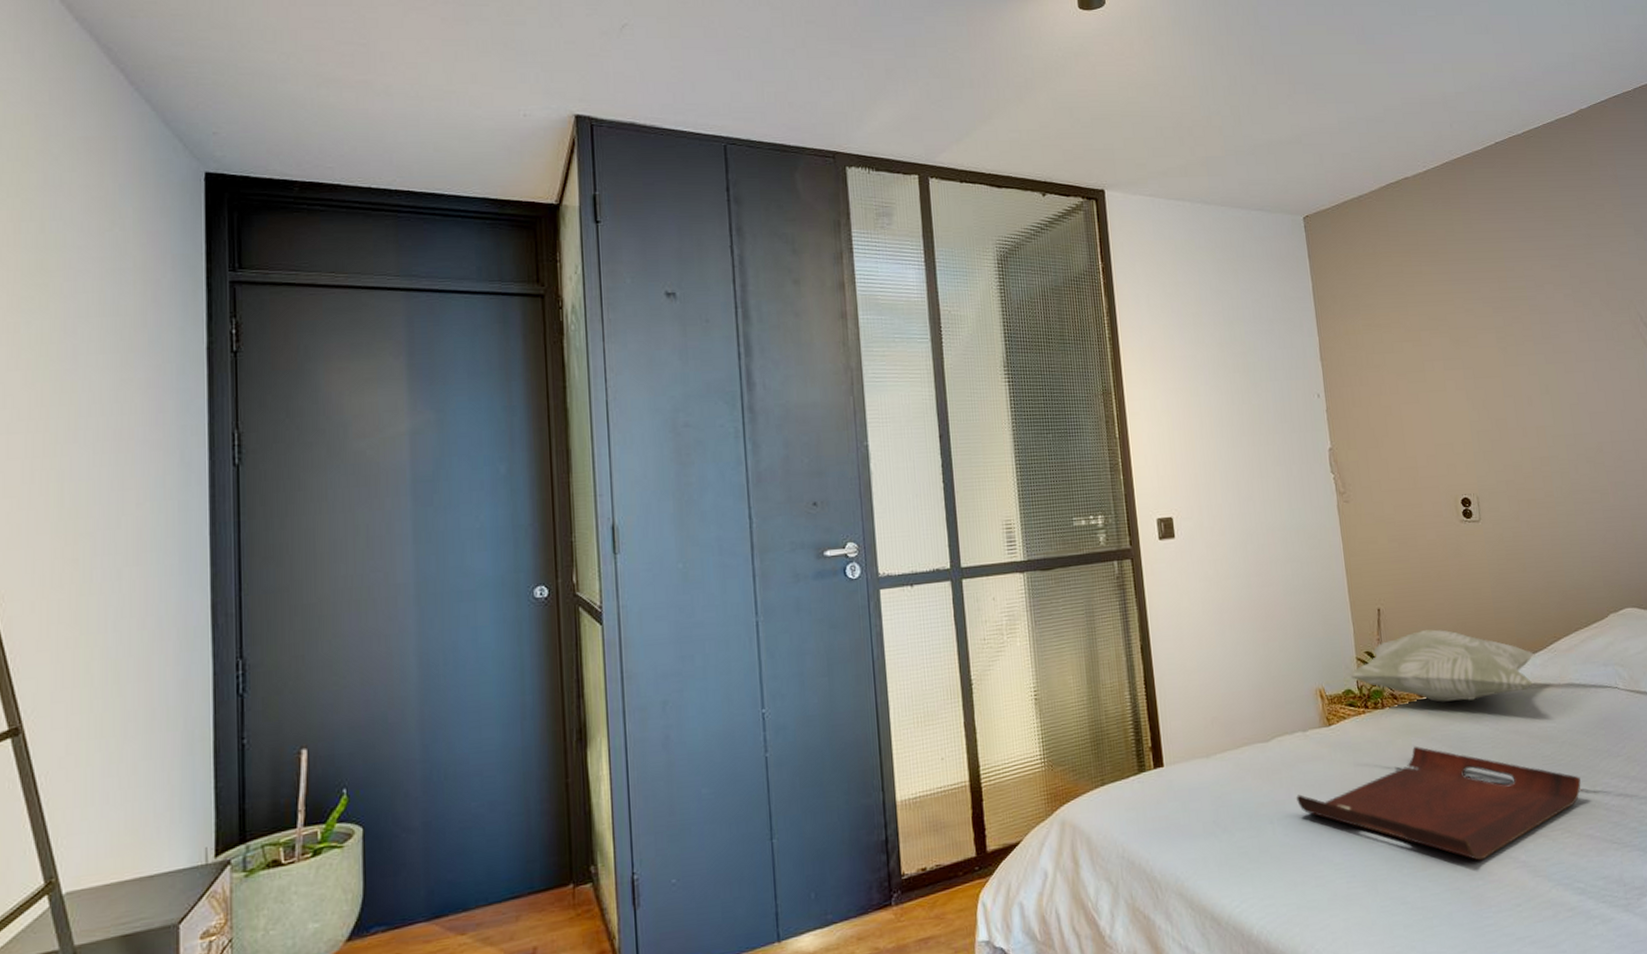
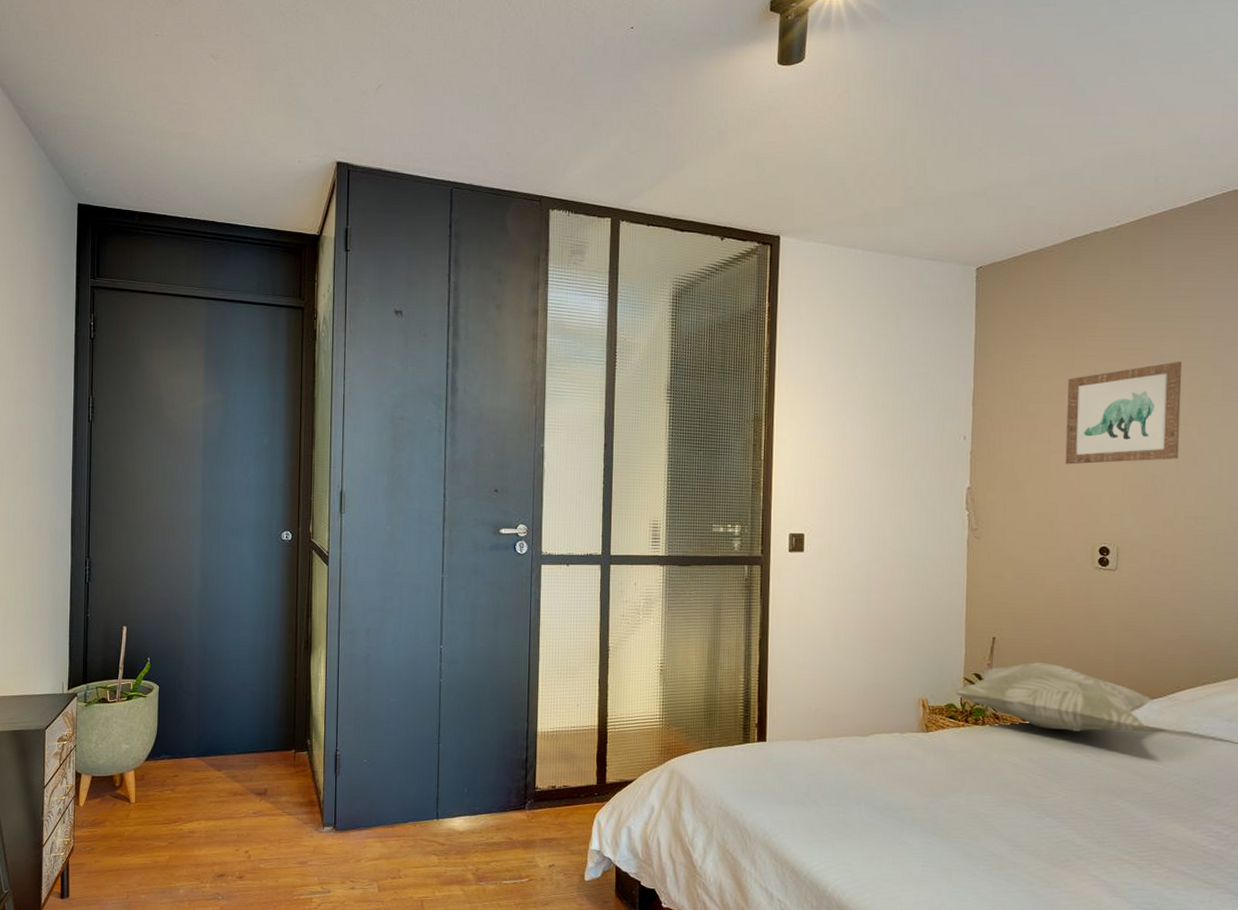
serving tray: present [1296,746,1581,861] -> none [885,762,1180,872]
wall art: none [1405,302,1516,415] -> present [1065,361,1183,465]

